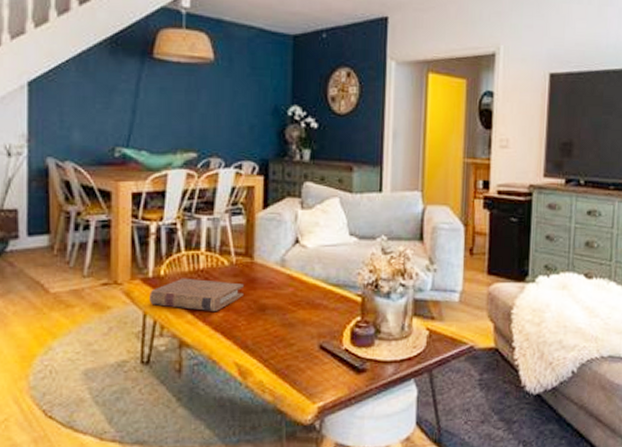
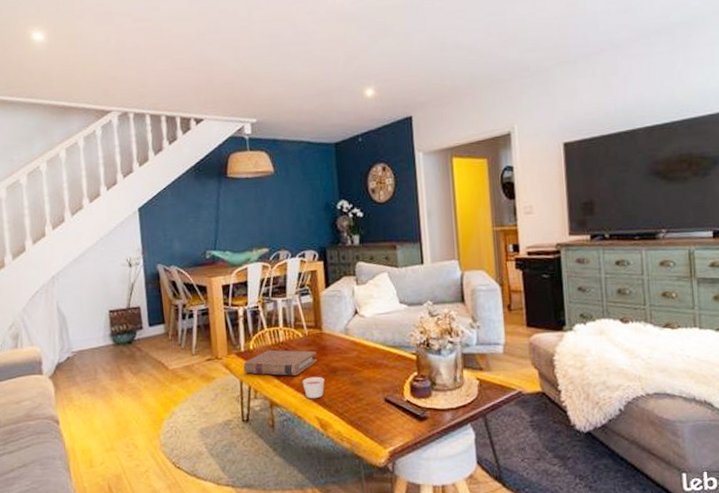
candle: none [222,314,250,341] -> present [302,376,325,399]

